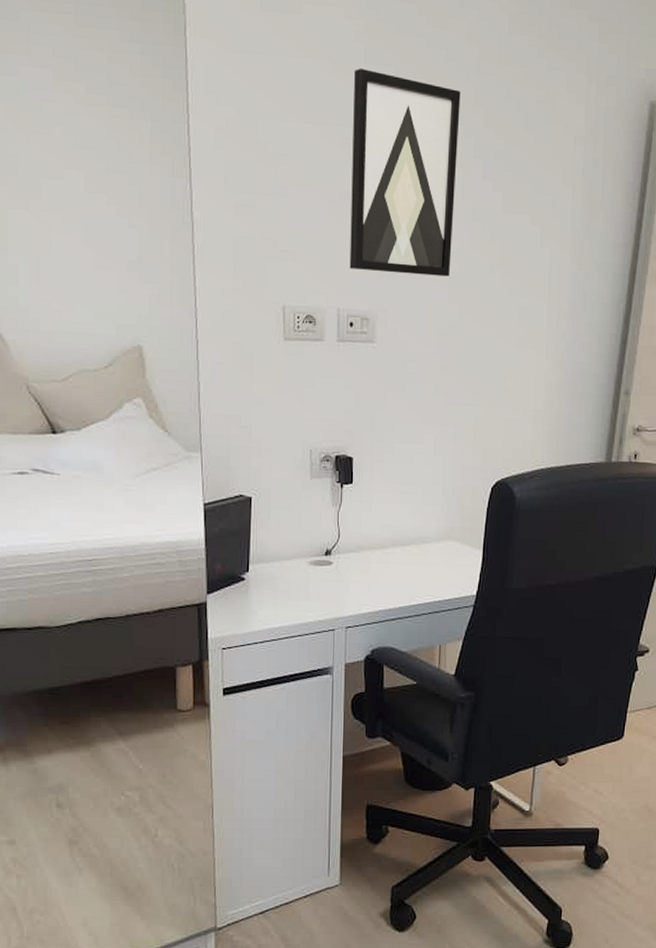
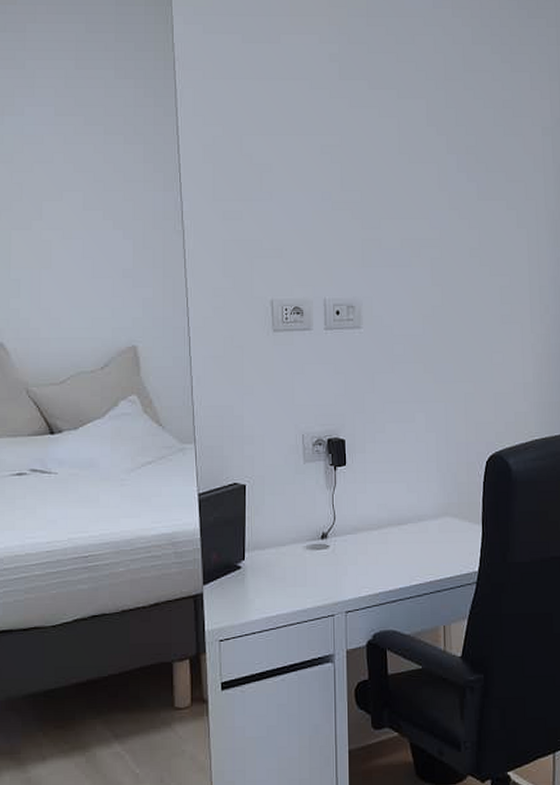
wall art: present [349,67,461,277] -> none [331,84,432,263]

